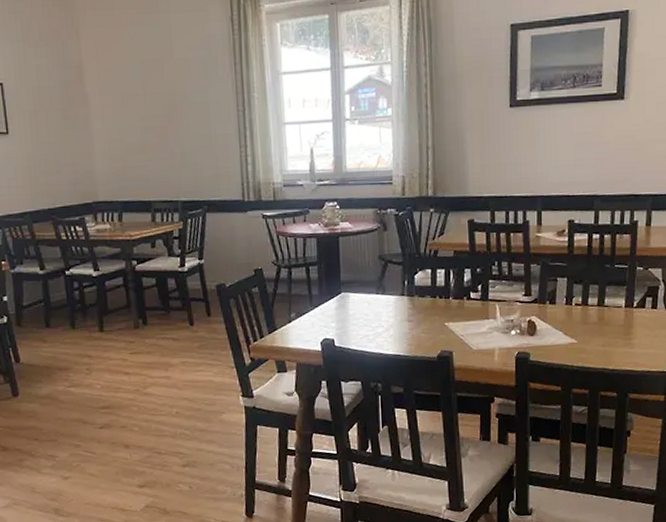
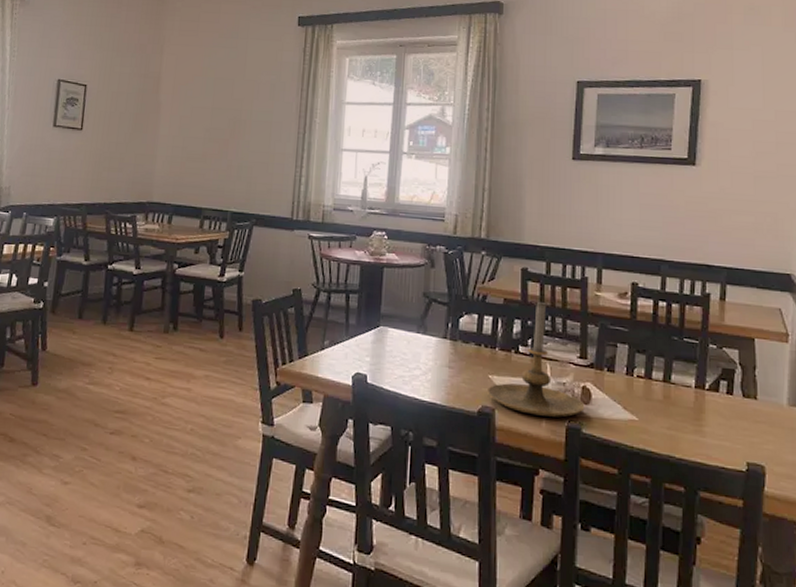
candle holder: none [445,249,531,352] -> present [488,301,585,417]

